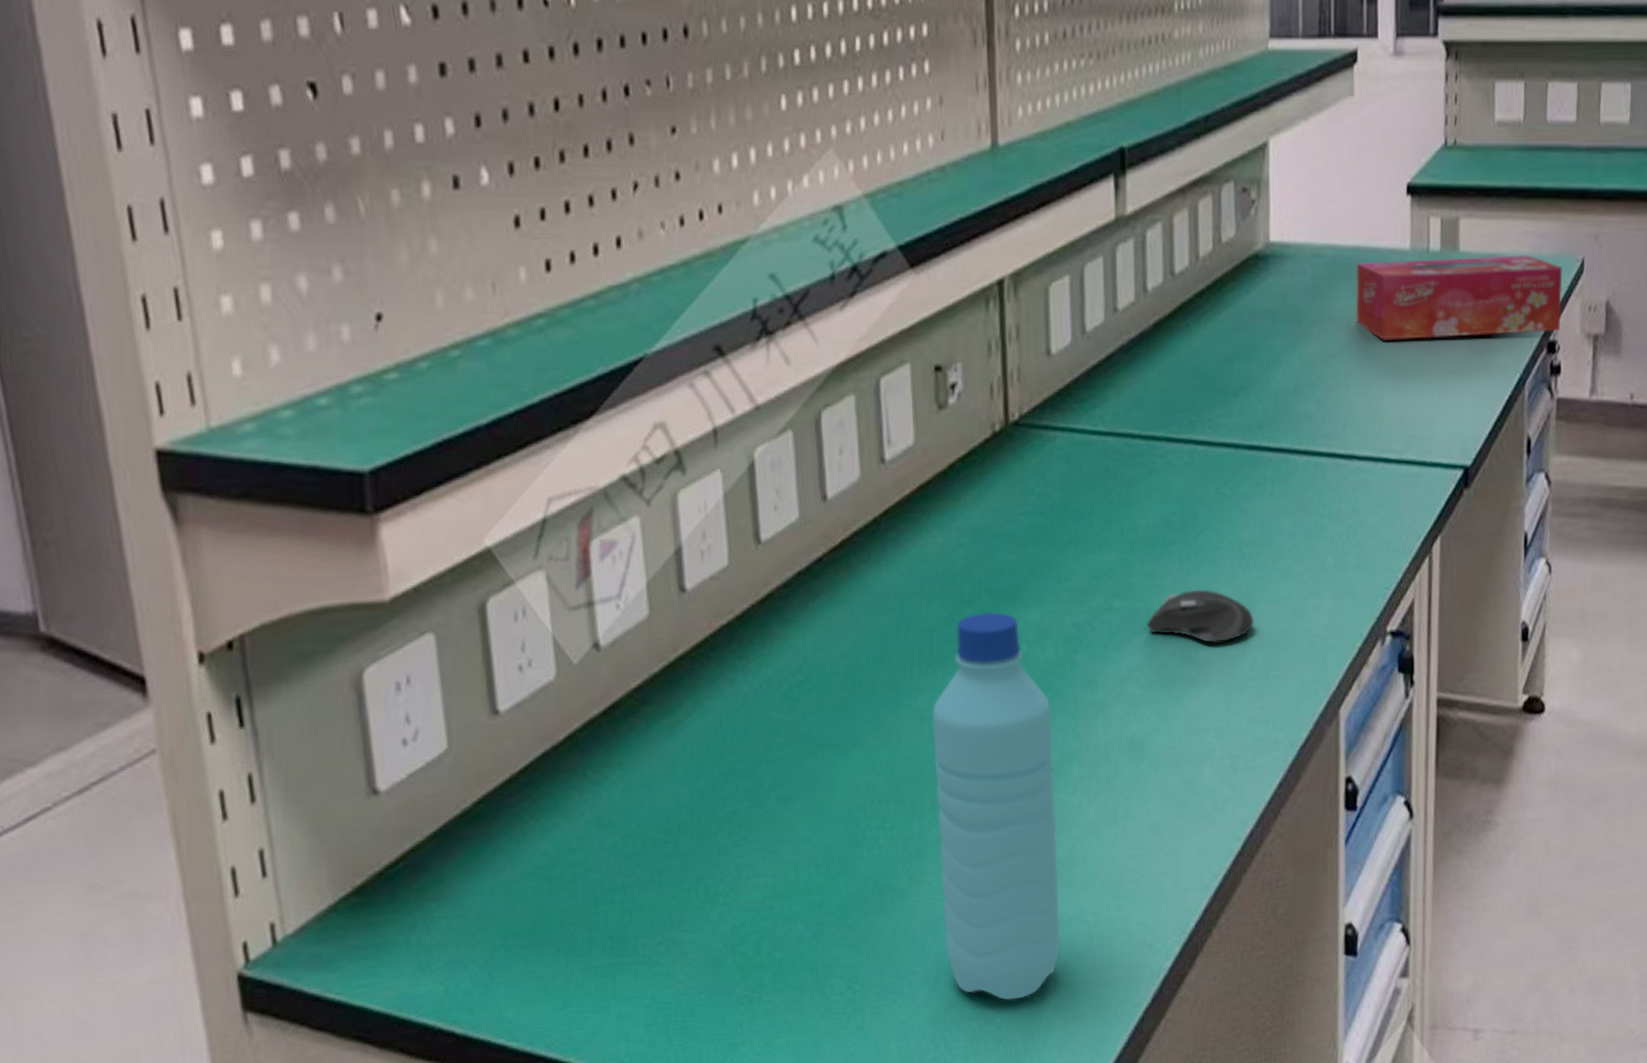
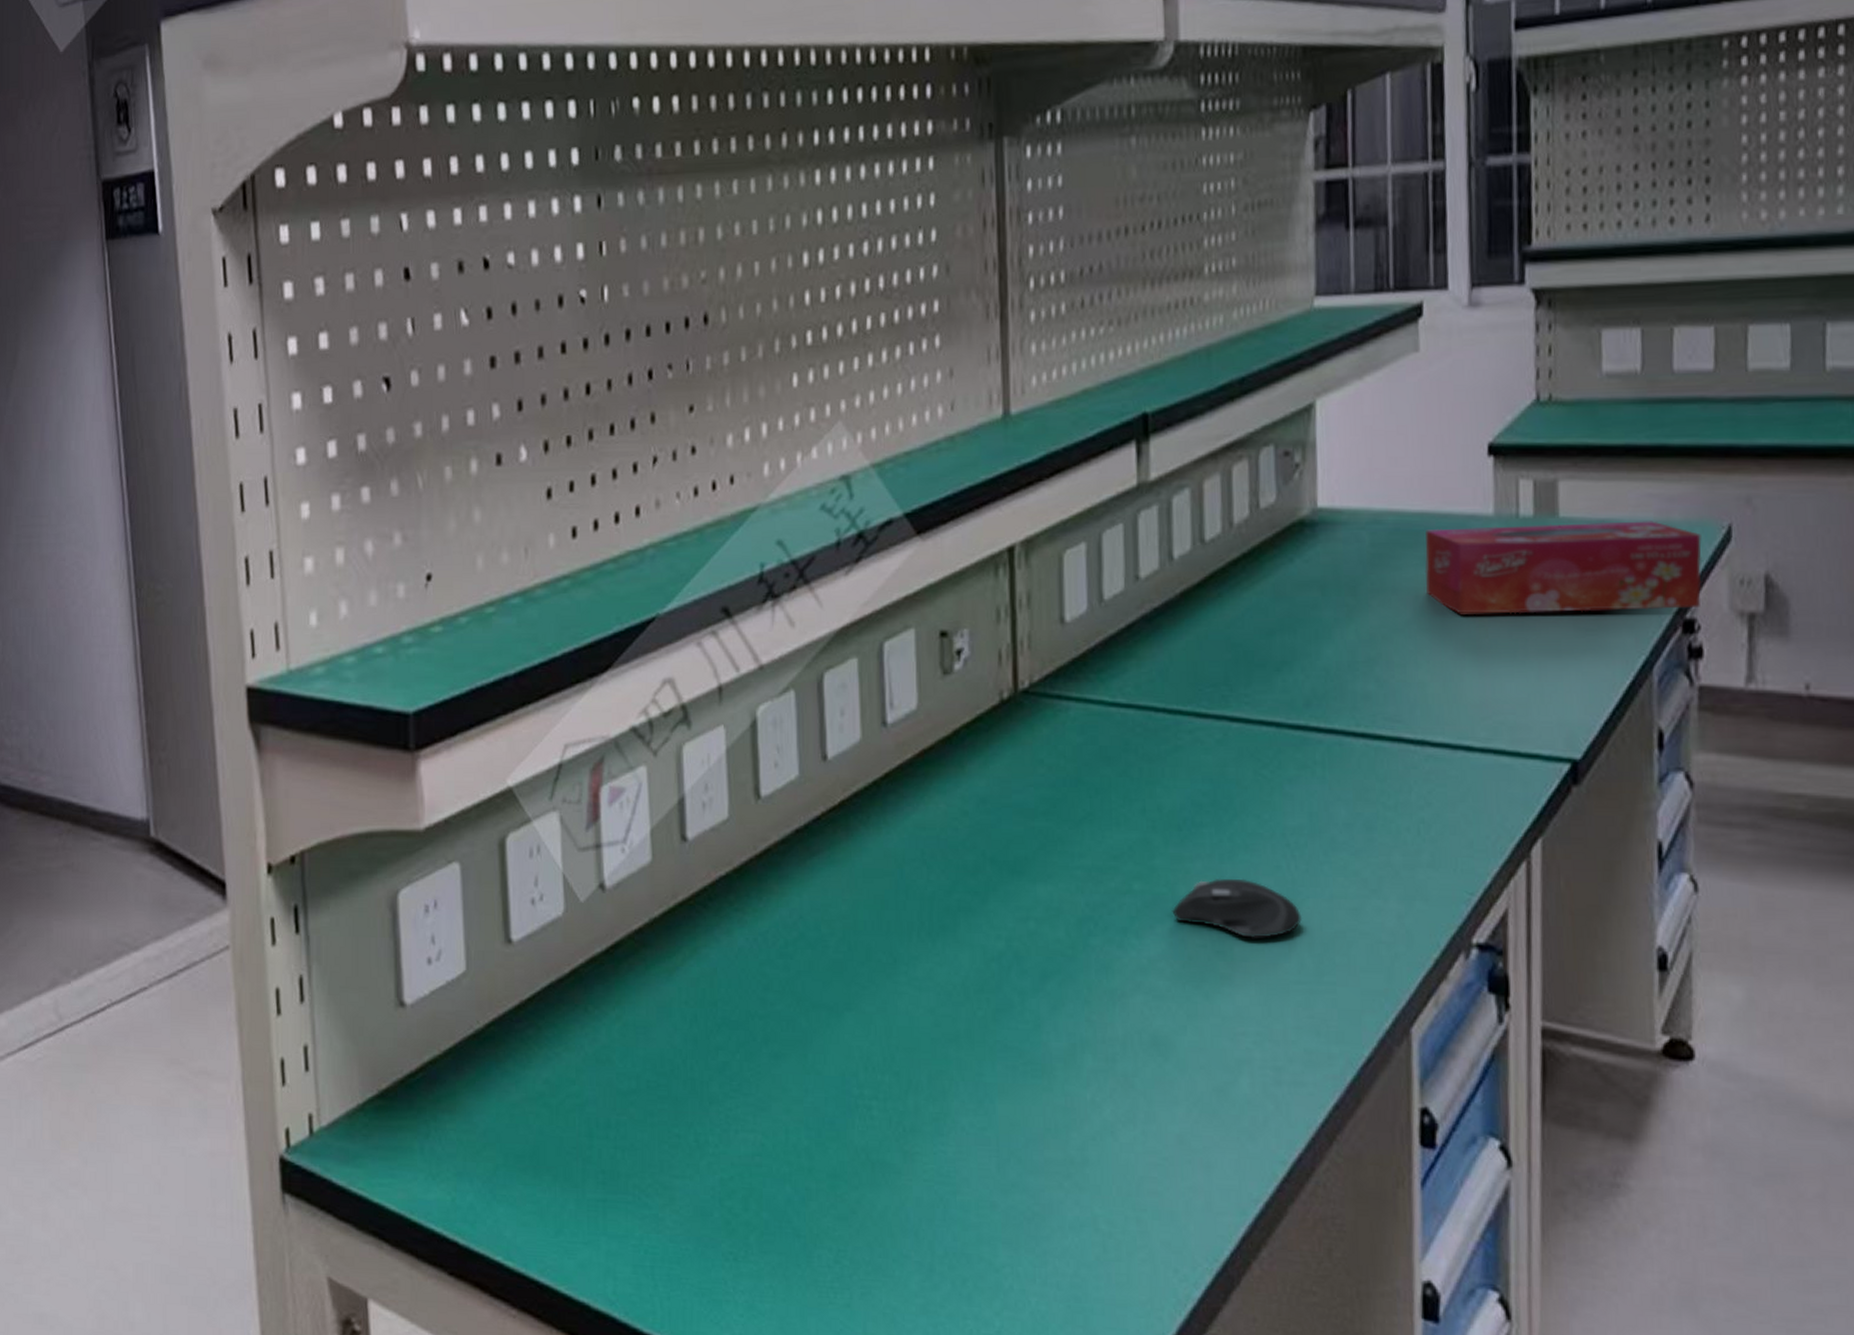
water bottle: present [932,611,1060,1000] -> none [931,884,1069,1305]

